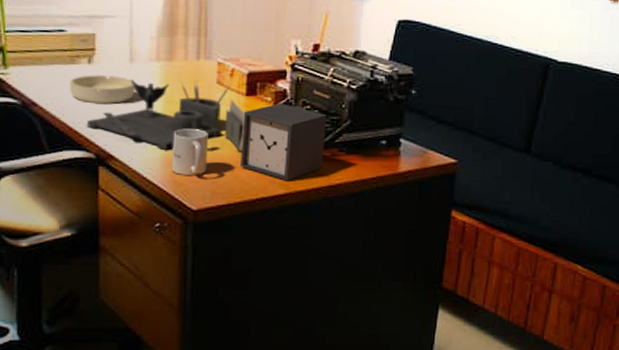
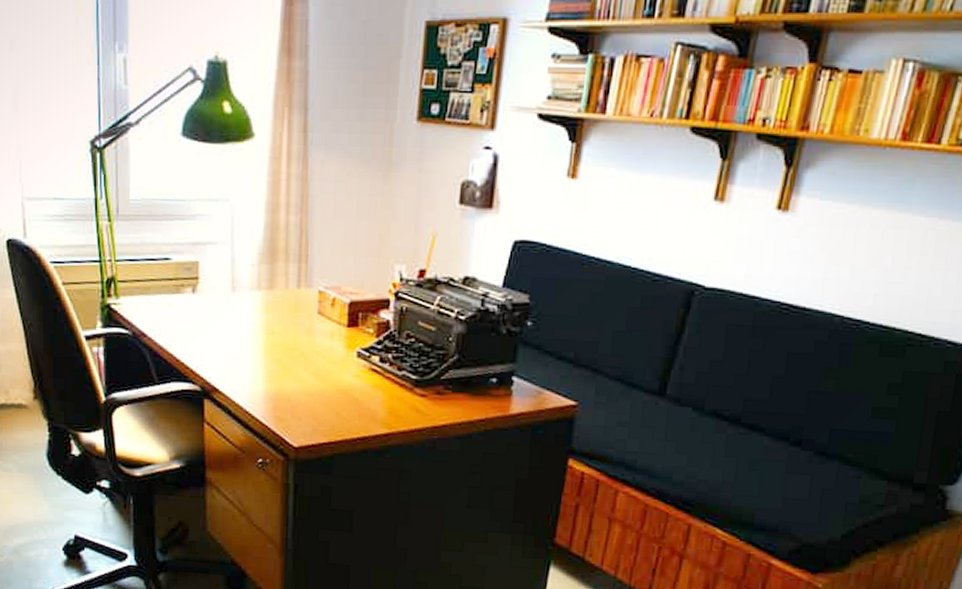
ashtray: present [70,75,135,104] -> none [176,305,237,335]
desk organizer: present [86,80,245,153] -> none [192,310,346,388]
mug: present [171,128,208,175] -> none [273,361,309,411]
clock: present [241,103,327,181] -> none [342,335,432,420]

